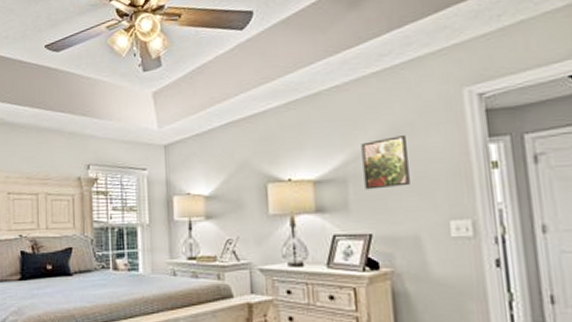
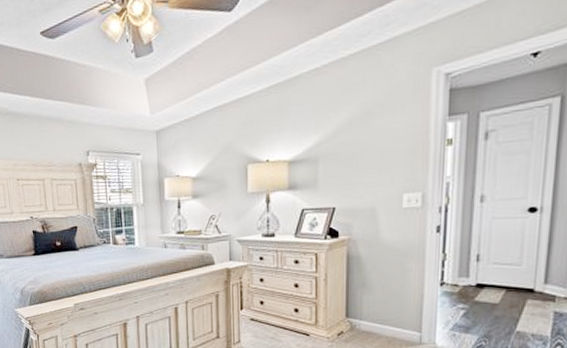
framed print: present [361,136,410,190] -> none [333,116,374,168]

